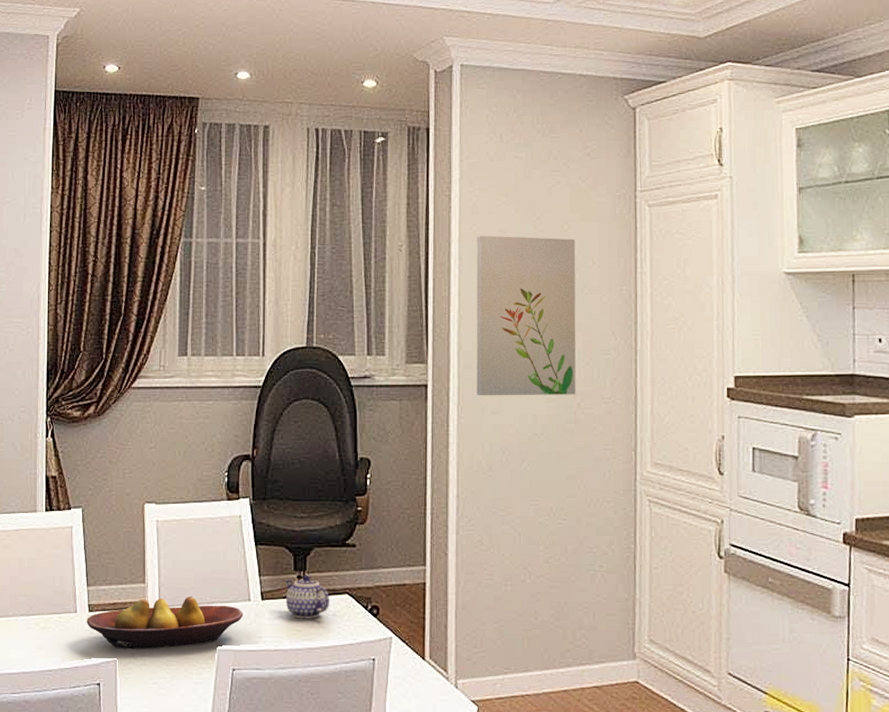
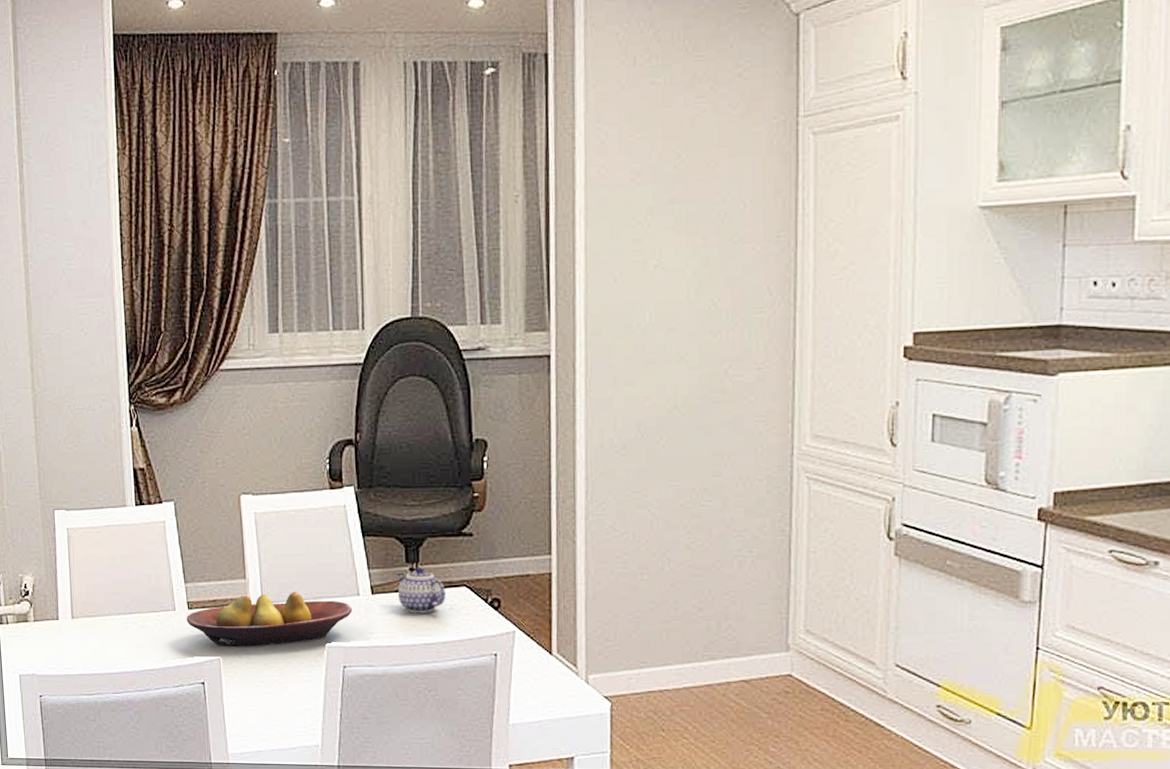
wall art: present [476,235,576,396] -> none [605,178,724,366]

